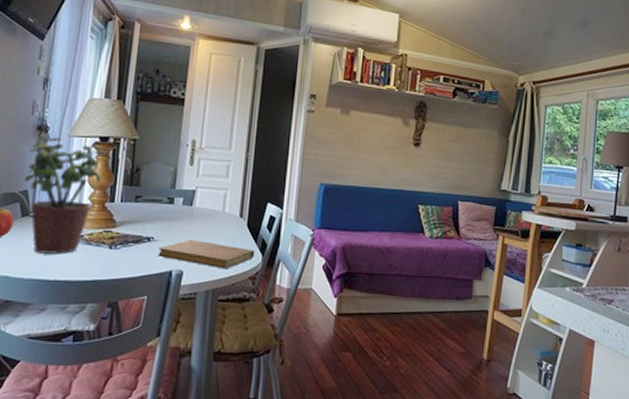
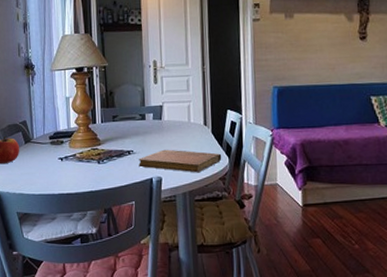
potted plant: present [24,135,106,254] -> none [21,72,83,173]

